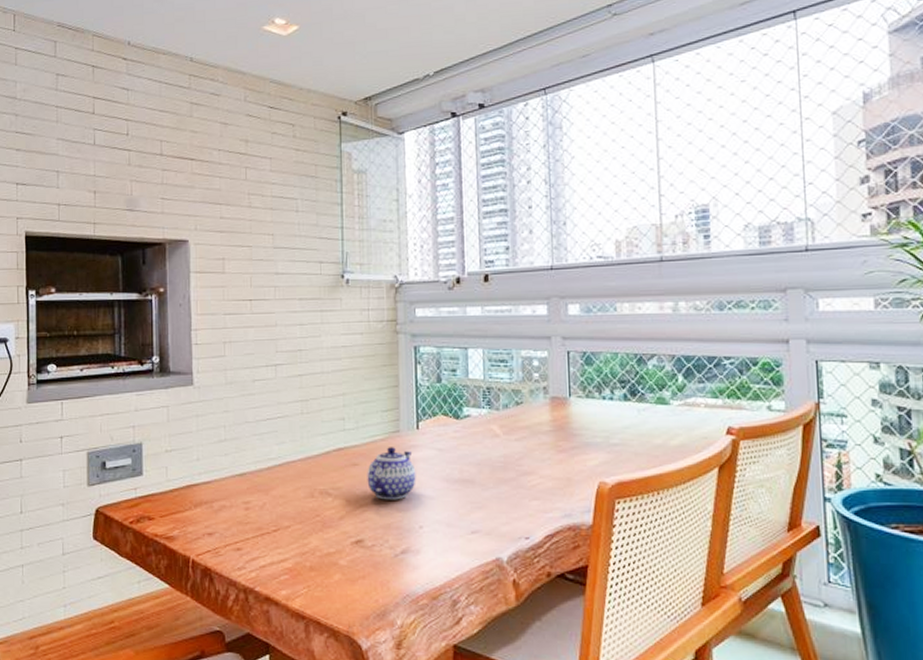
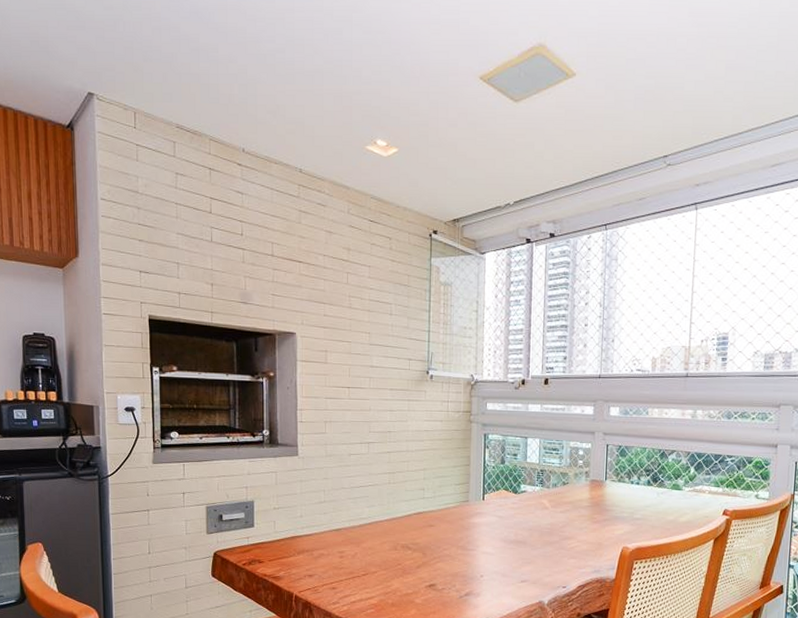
teapot: present [367,447,416,500] -> none [440,513,480,555]

